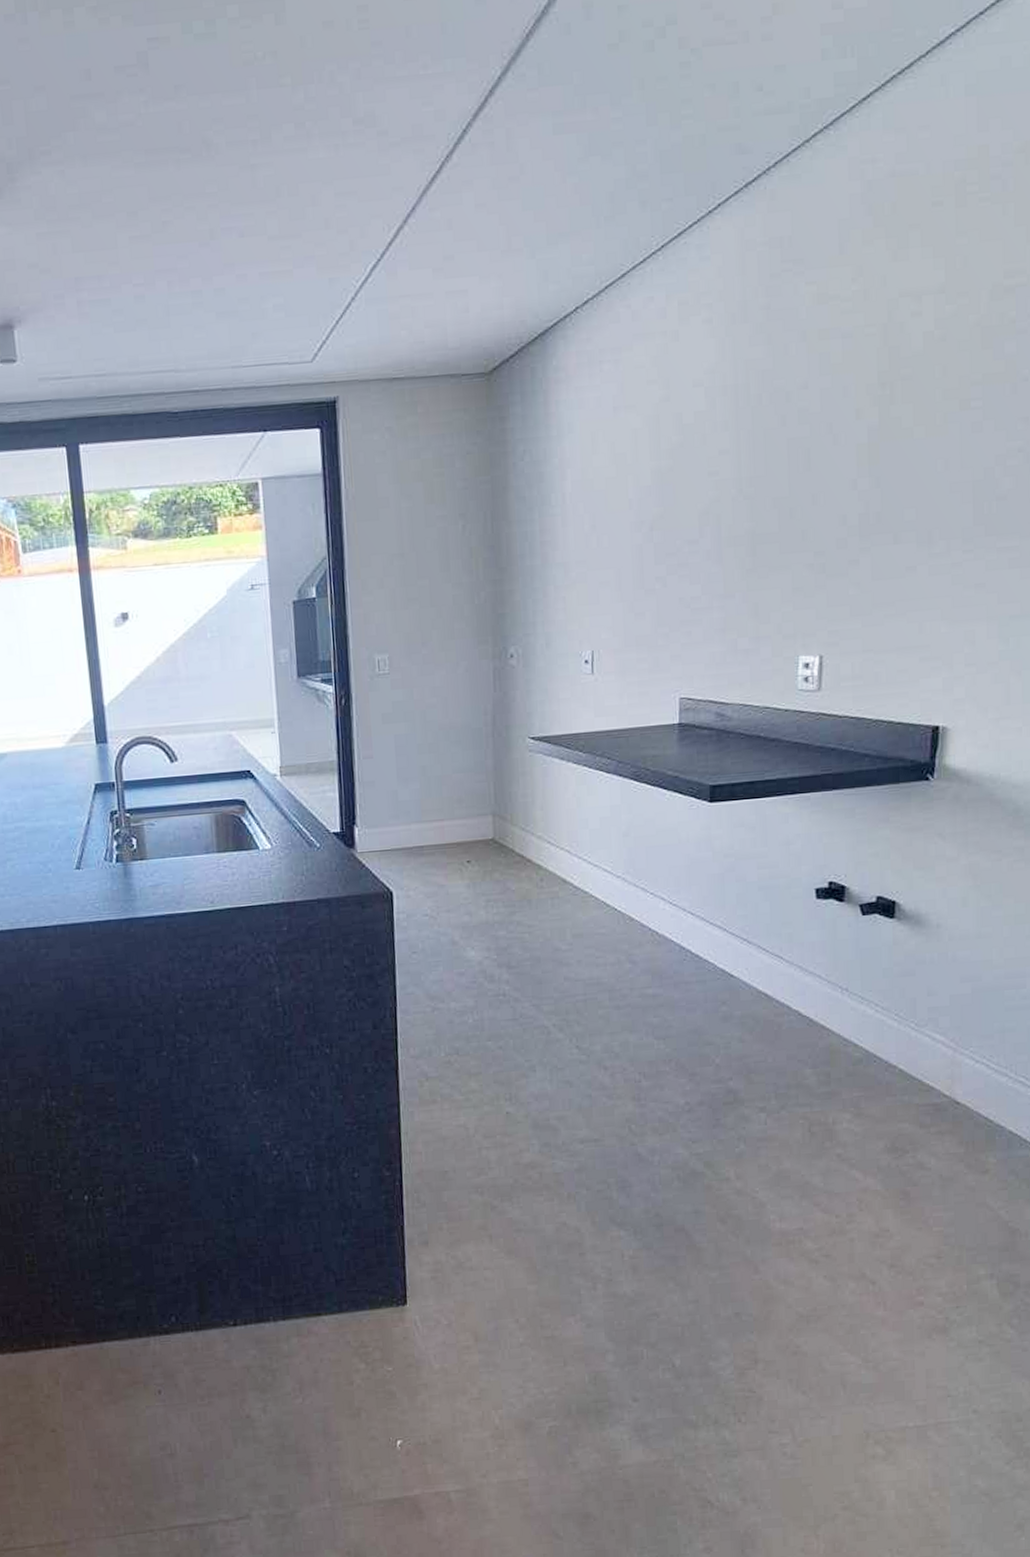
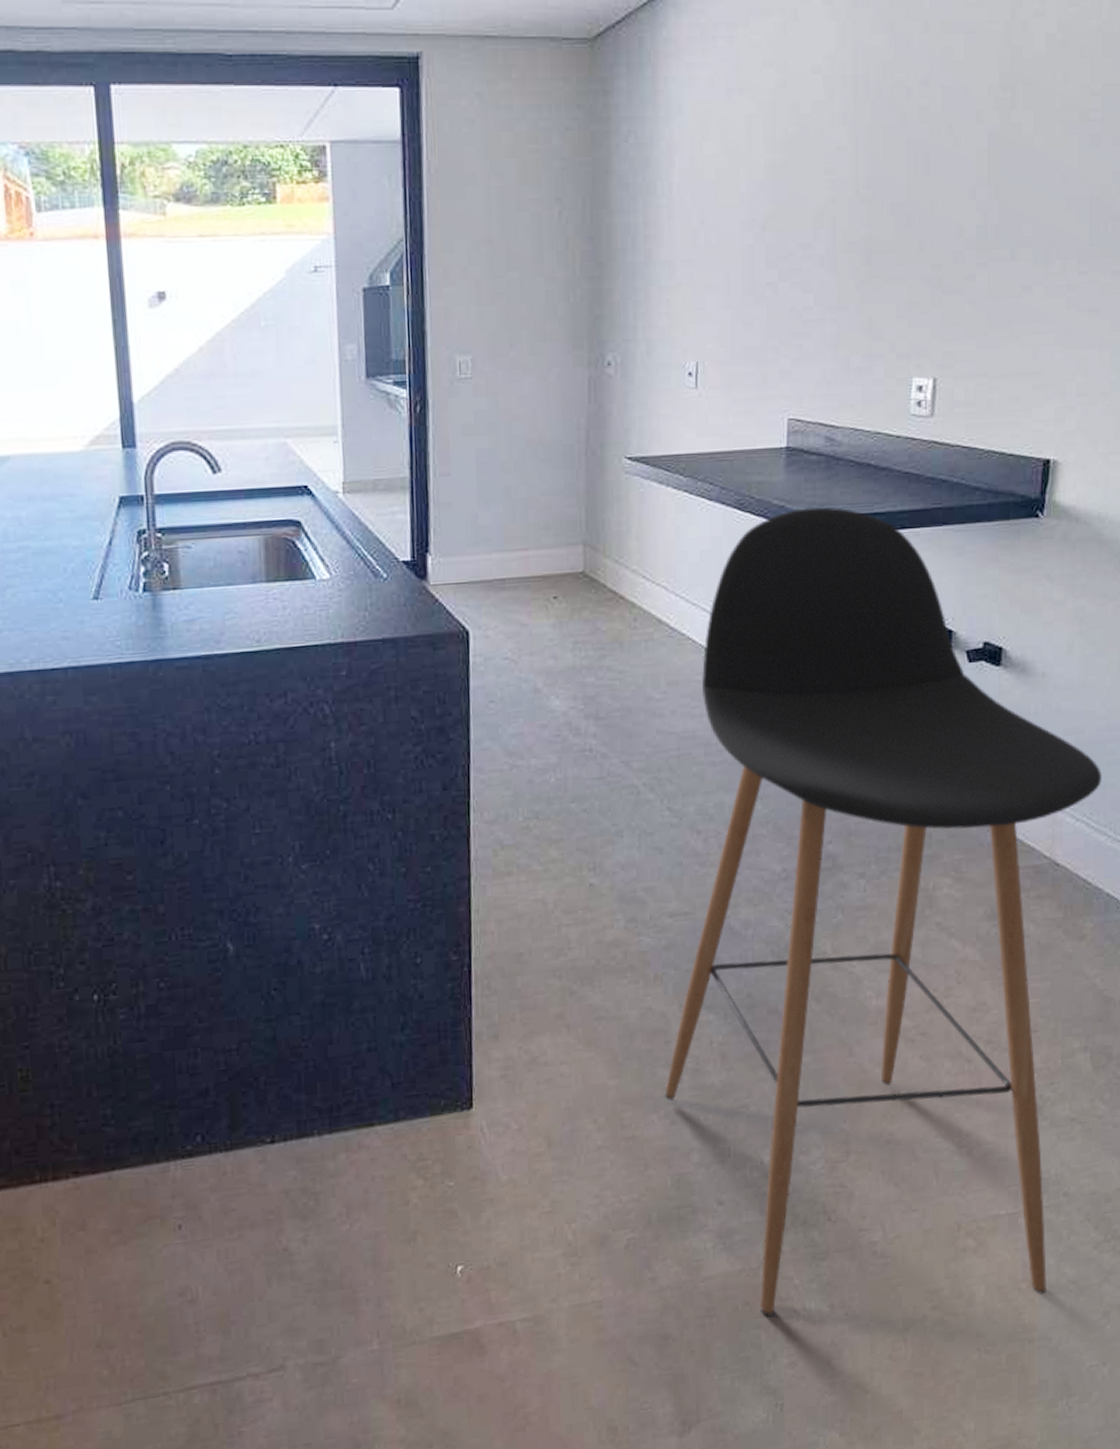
bar stool: none [580,776,1001,1505] -> present [664,506,1102,1317]

